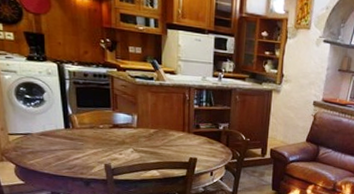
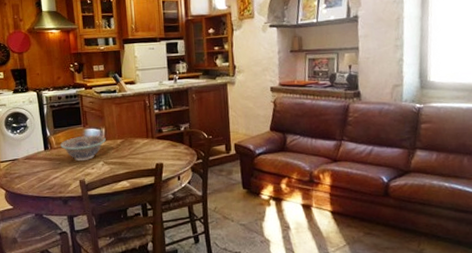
decorative bowl: none [84,119,138,146] -> present [60,135,106,162]

